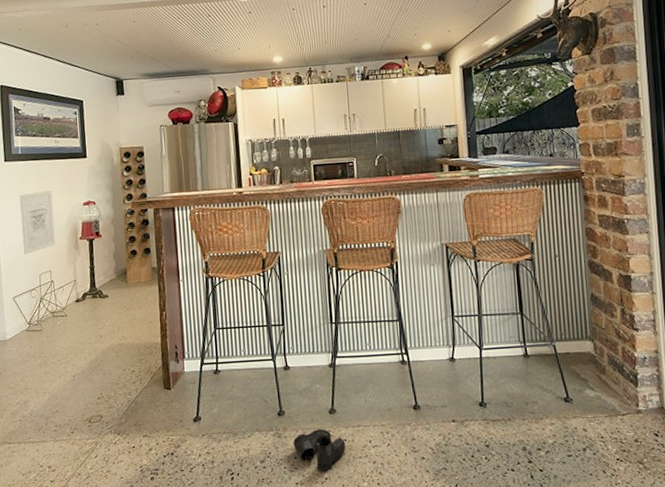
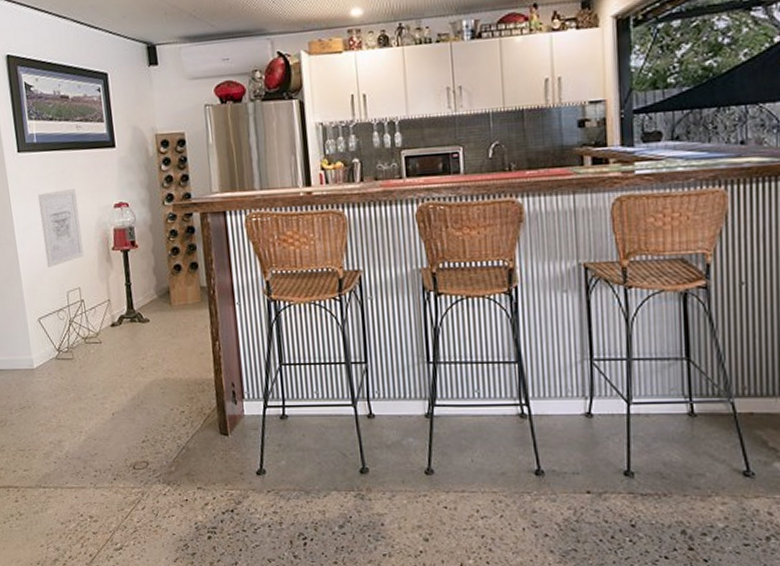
boots: present [293,429,346,472] -> none [379,492,446,543]

